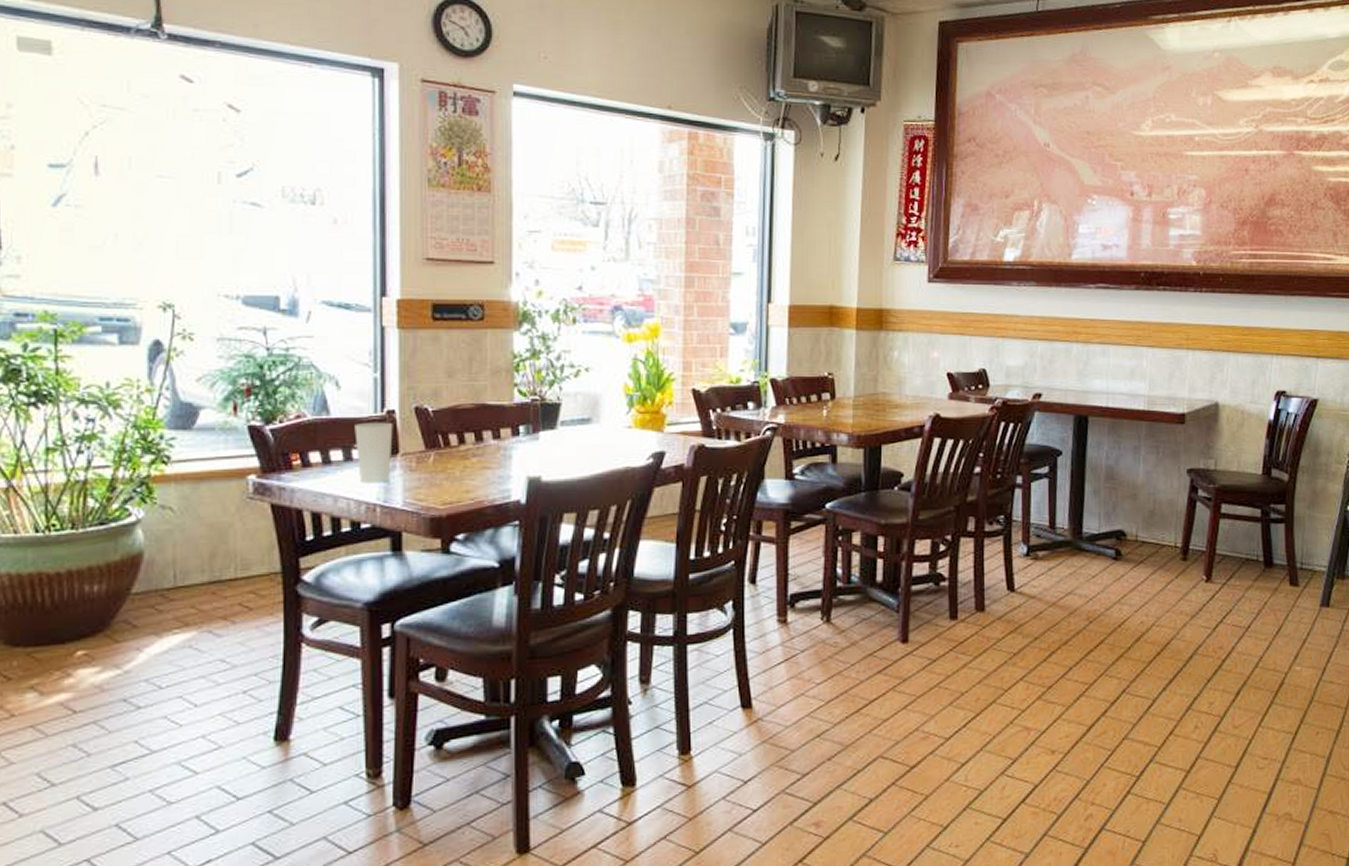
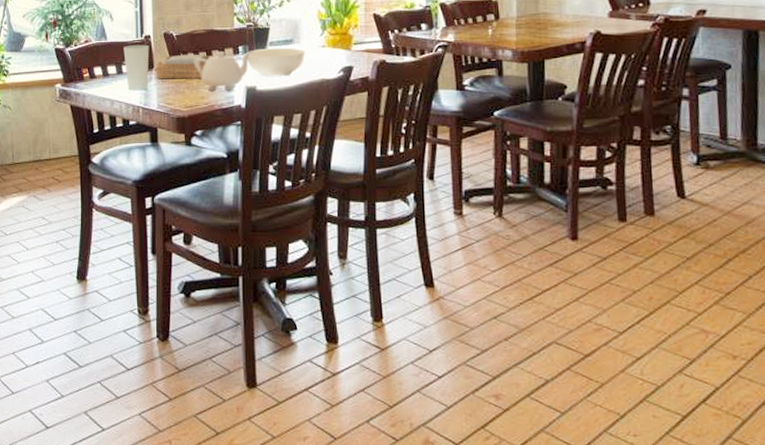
napkin holder: none [401,435,482,468] -> present [156,54,212,80]
teapot: none [456,432,537,482] -> present [193,52,252,91]
bowl: none [528,428,607,465] -> present [245,47,305,77]

